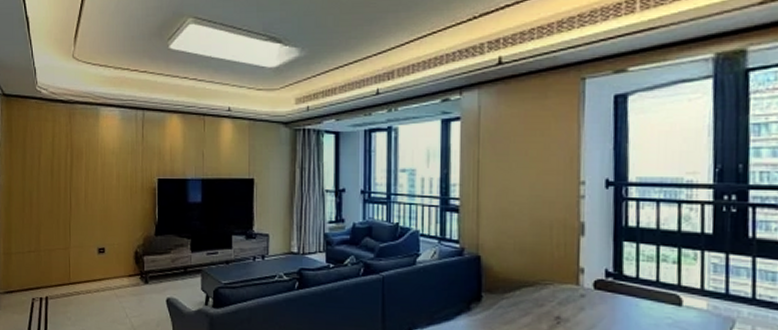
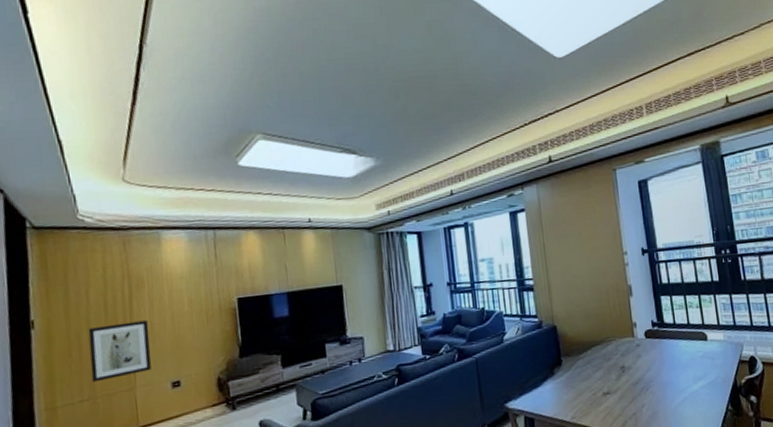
wall art: none [37,188,84,237] -> present [88,320,151,382]

